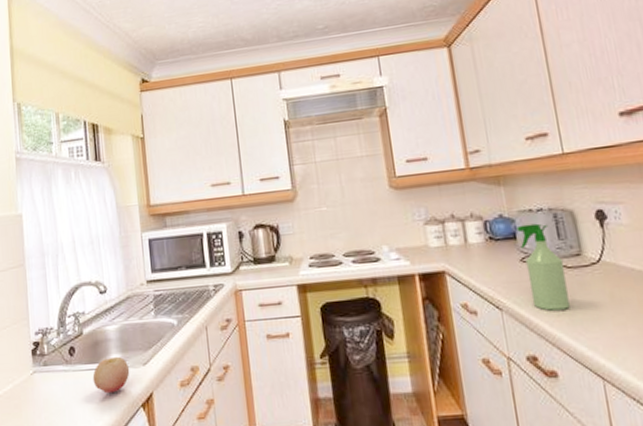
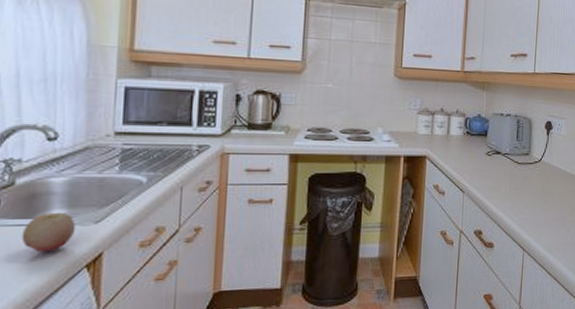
spray bottle: present [516,223,570,311] -> none [488,125,517,196]

